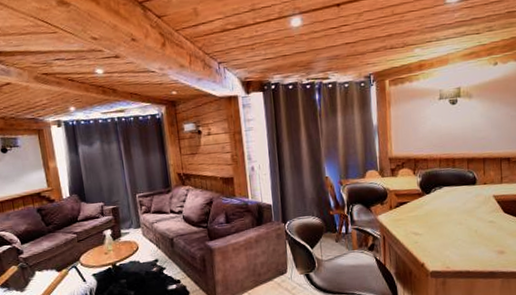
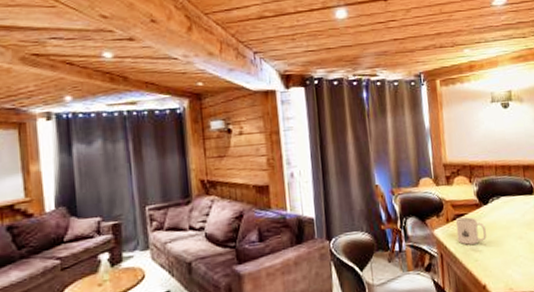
mug: none [398,204,427,229] -> present [455,216,486,245]

